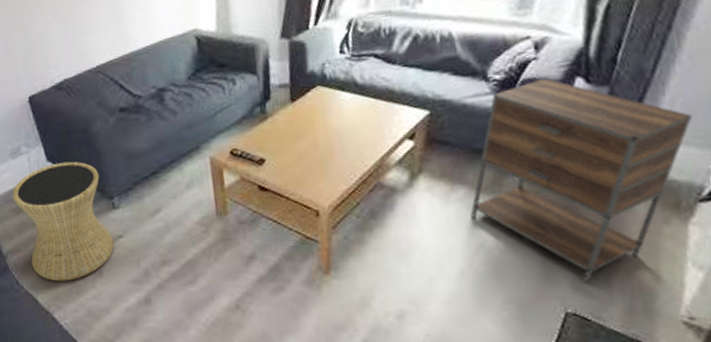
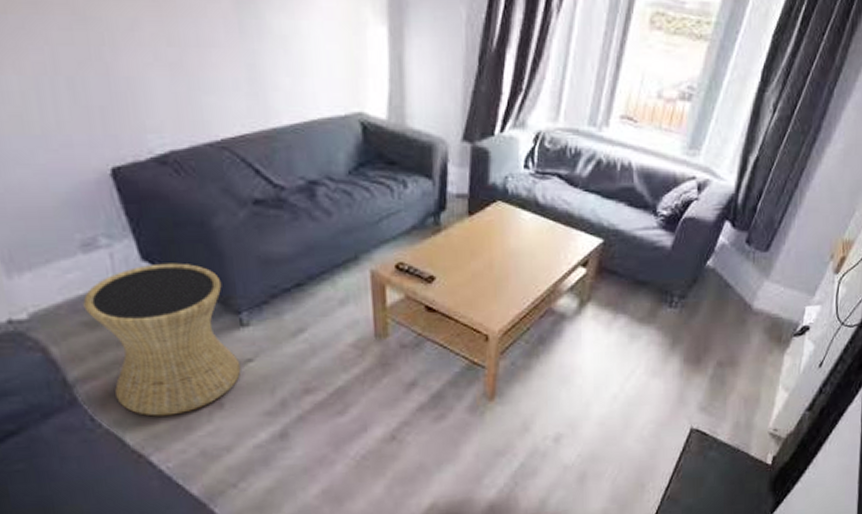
nightstand: present [470,78,693,282] -> none [628,218,801,403]

